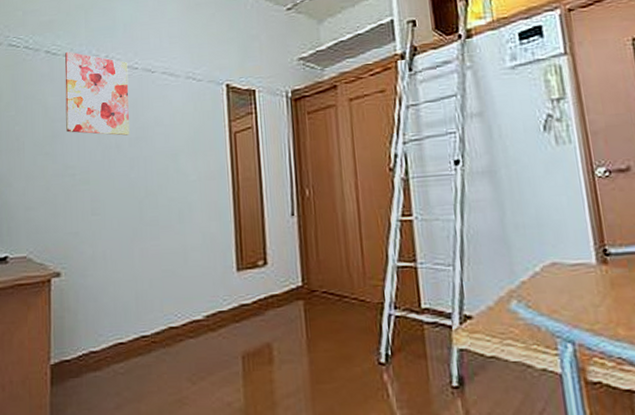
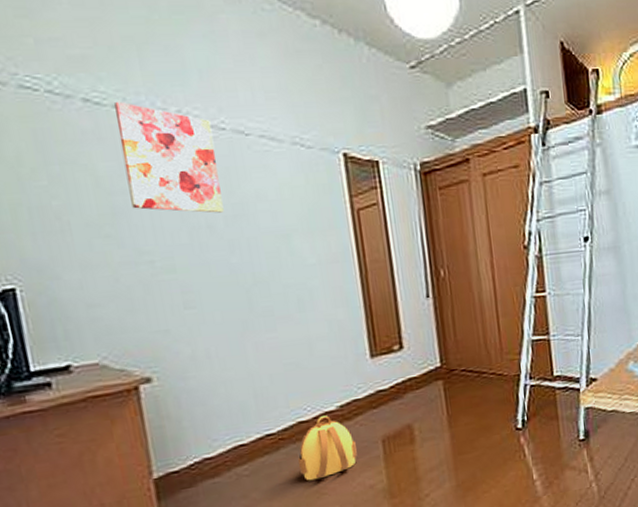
backpack: none [165,324,218,388] -> present [297,415,357,481]

